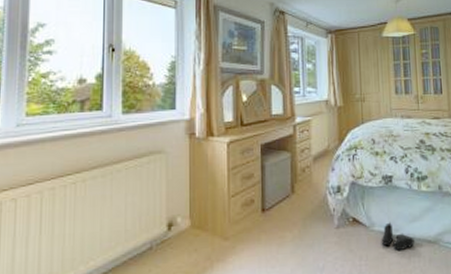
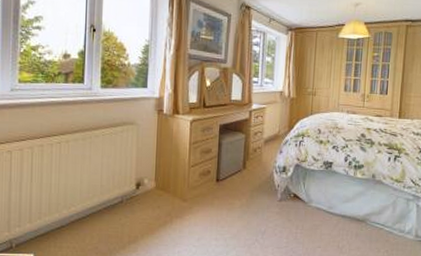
boots: present [381,222,414,252] -> none [316,201,345,225]

